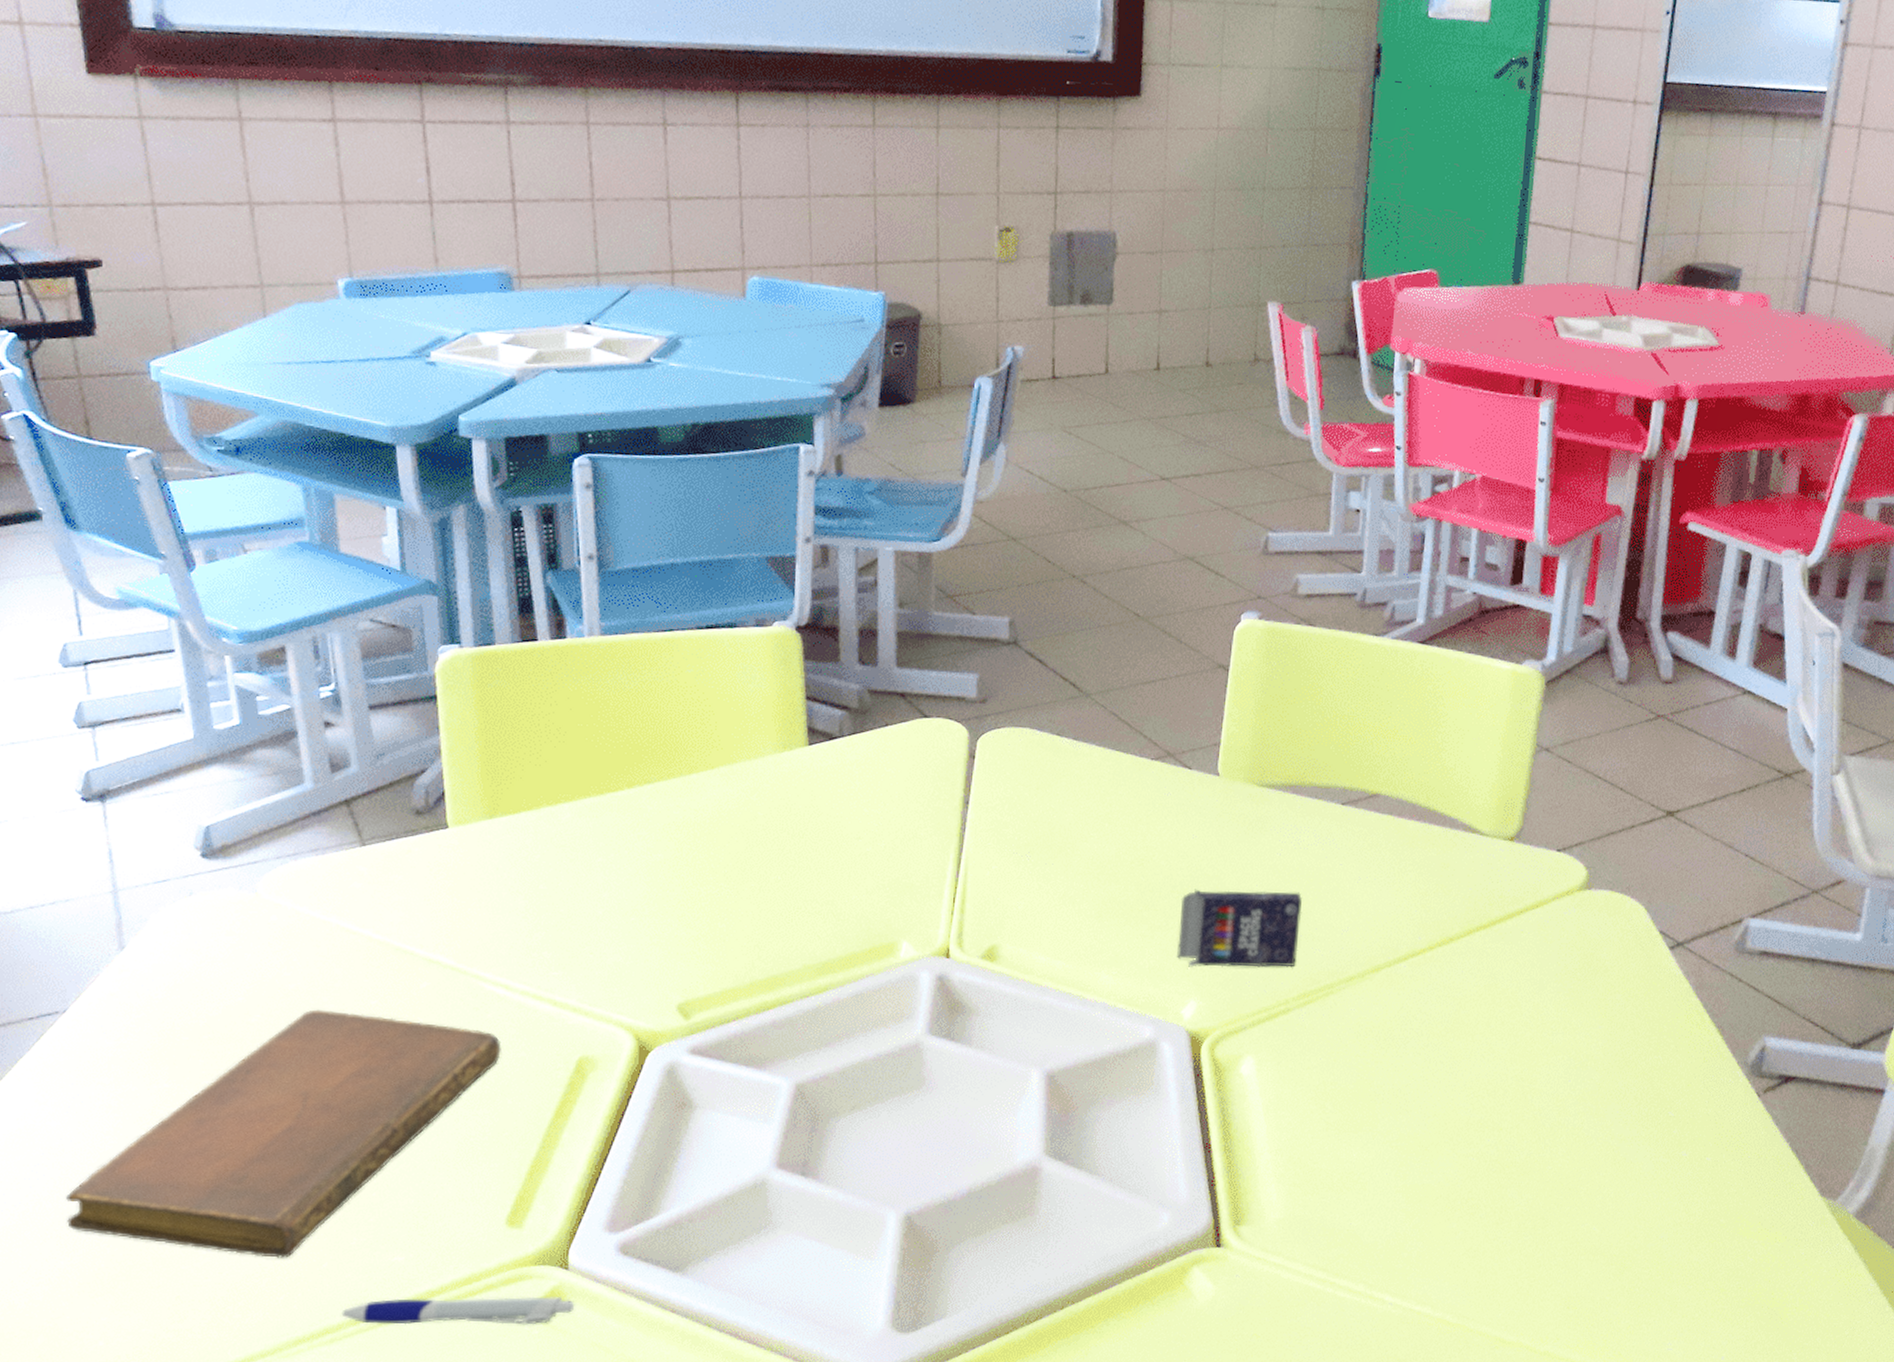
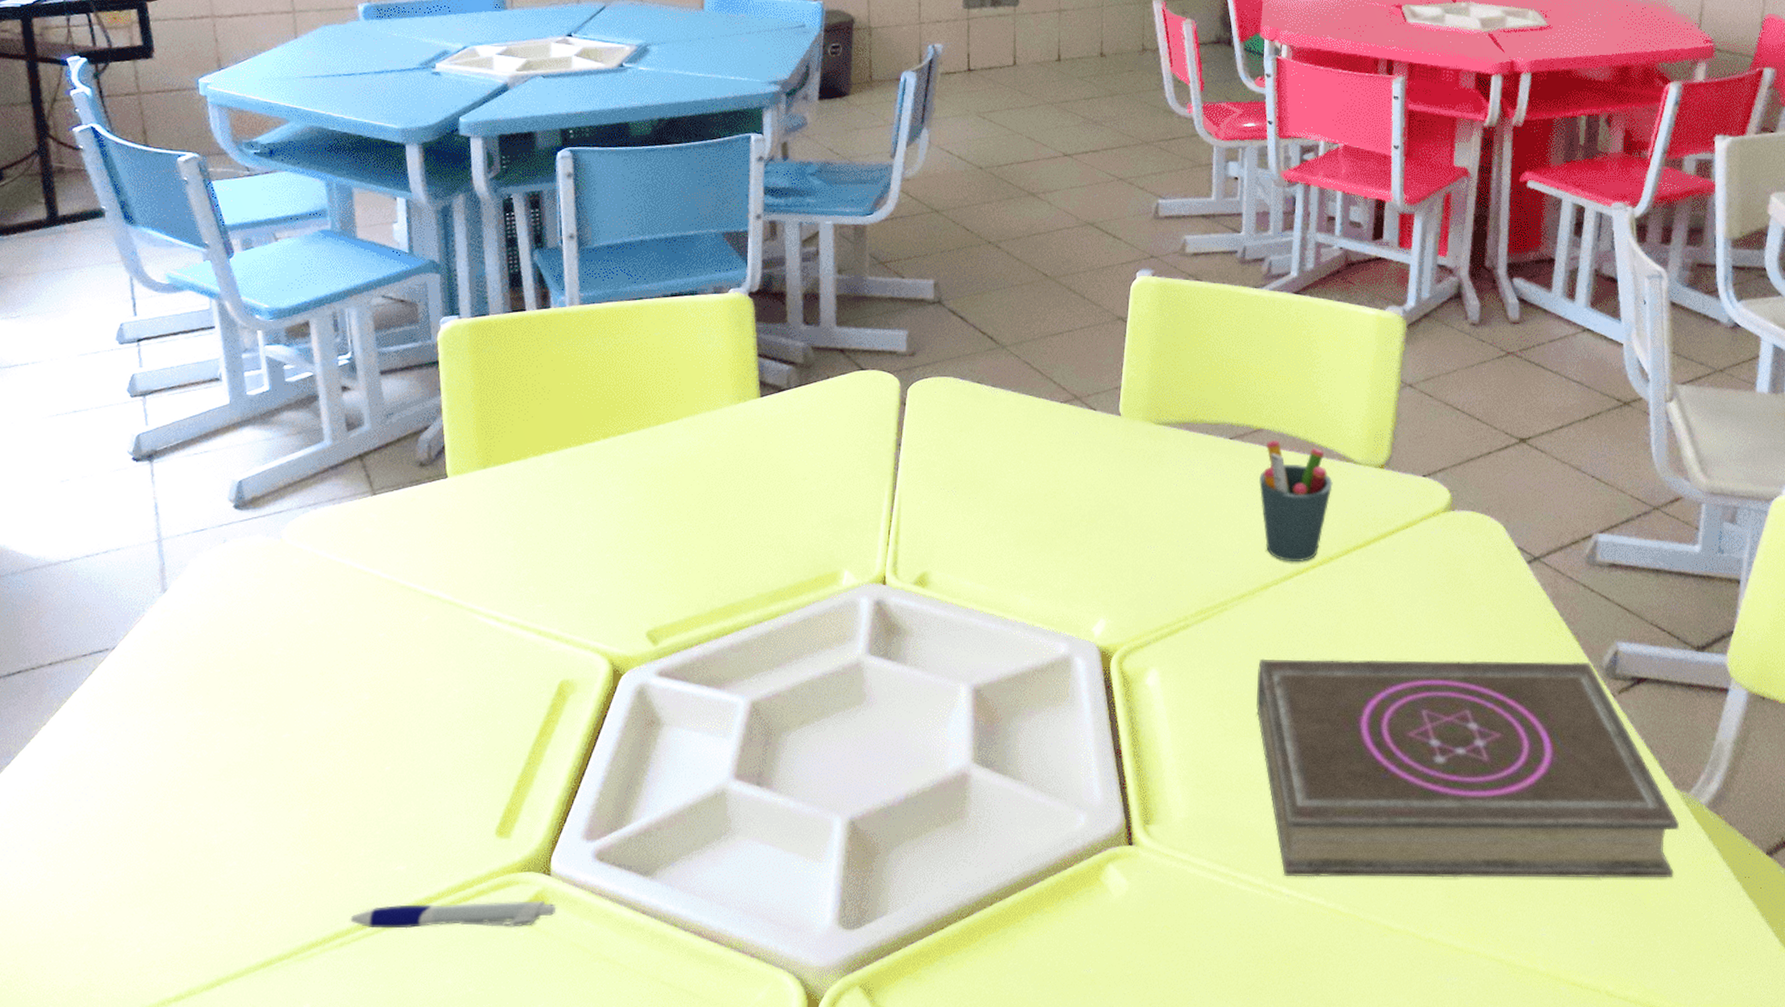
notebook: present [66,1009,501,1258] -> none [111,642,493,869]
crayon box: present [1177,889,1302,968] -> none [1087,518,1197,589]
book: none [1363,1047,1823,1292] -> present [1256,658,1679,879]
pen holder: none [1373,807,1456,942] -> present [1259,440,1333,562]

